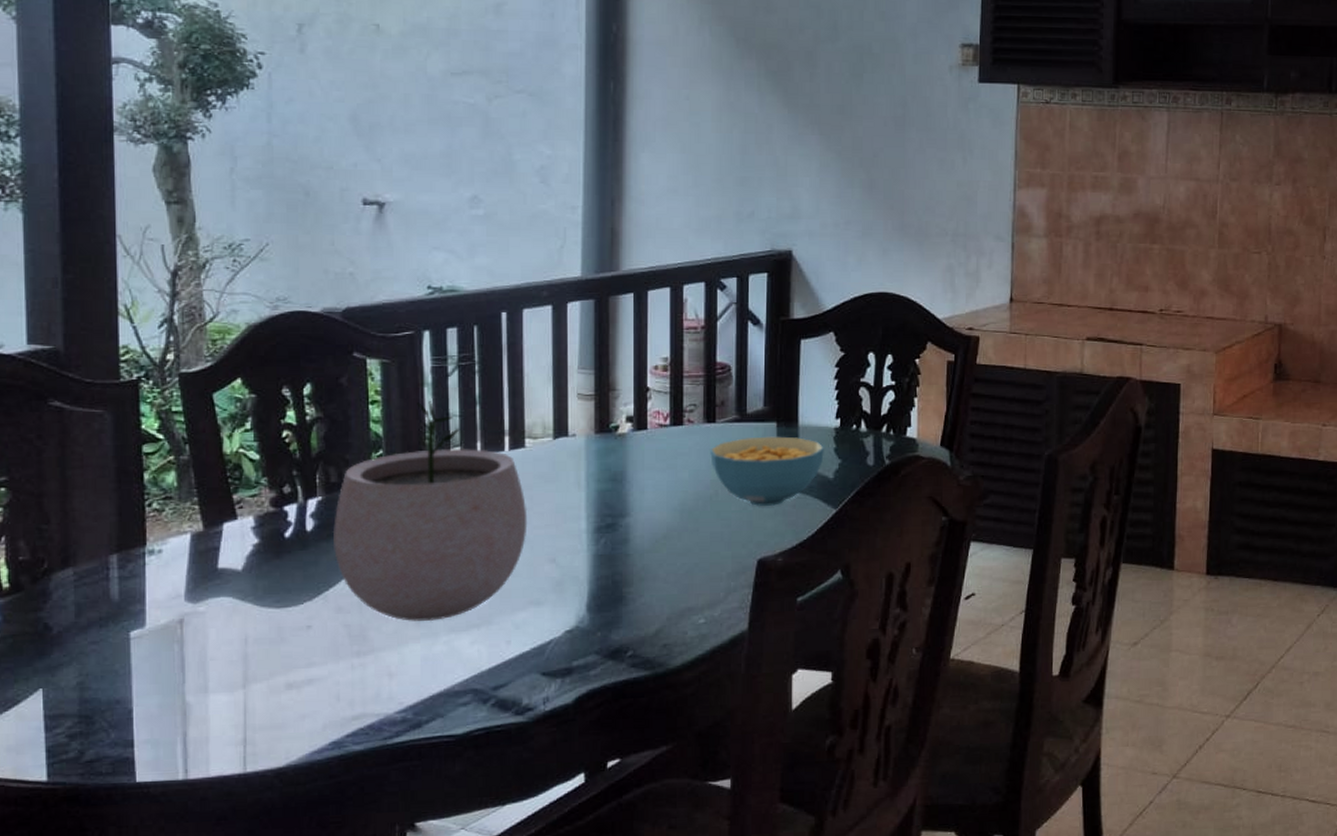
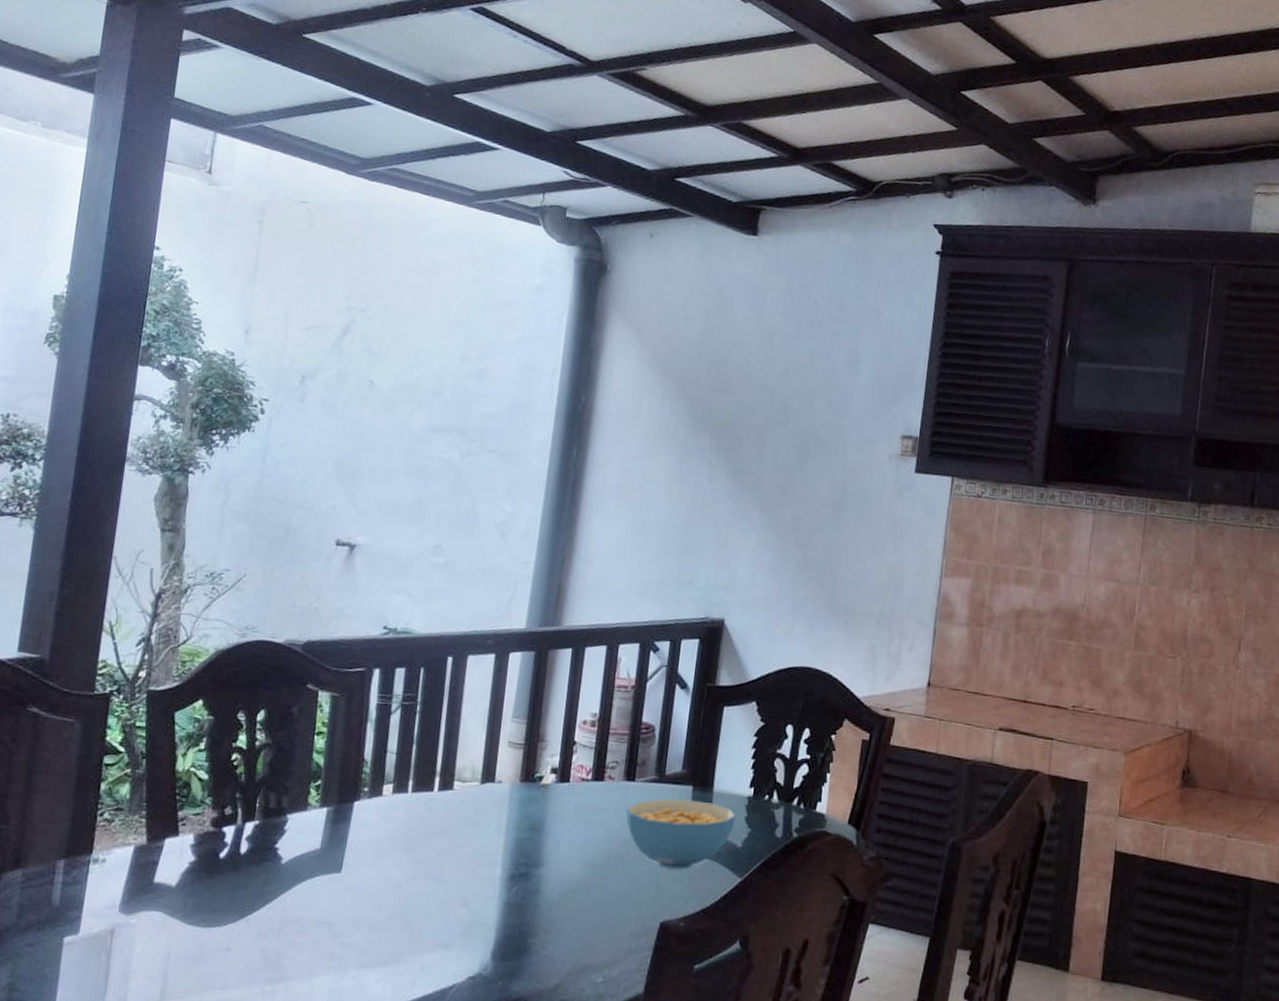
plant pot: present [332,401,528,621] -> none [262,737,448,955]

